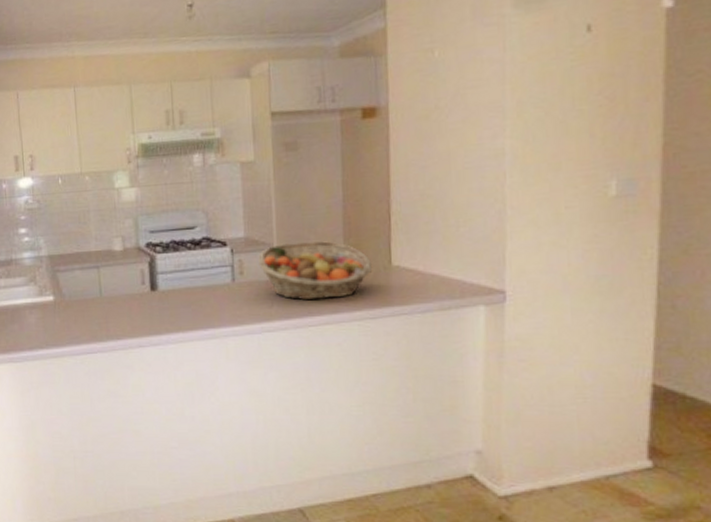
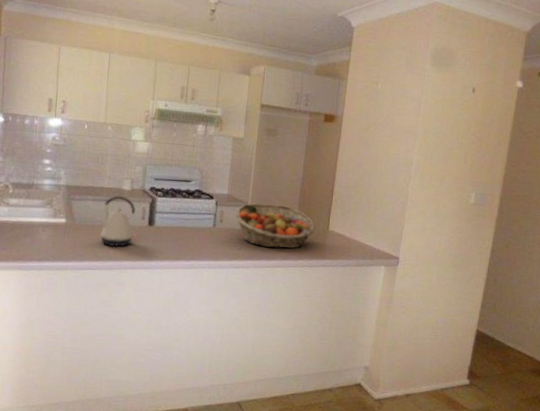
kettle: none [88,258,138,324] -> present [96,195,136,248]

